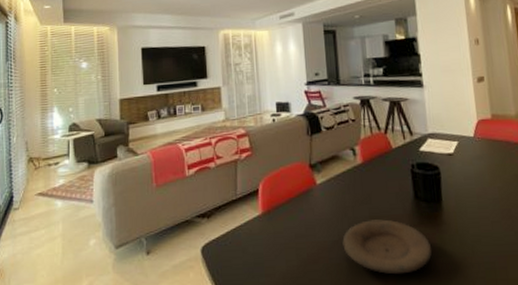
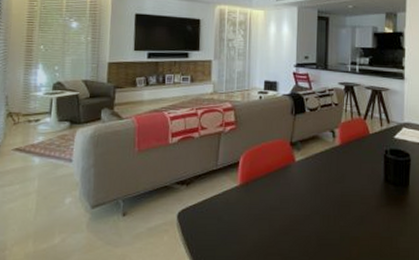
plate: present [342,219,433,275] -> none [313,198,395,249]

